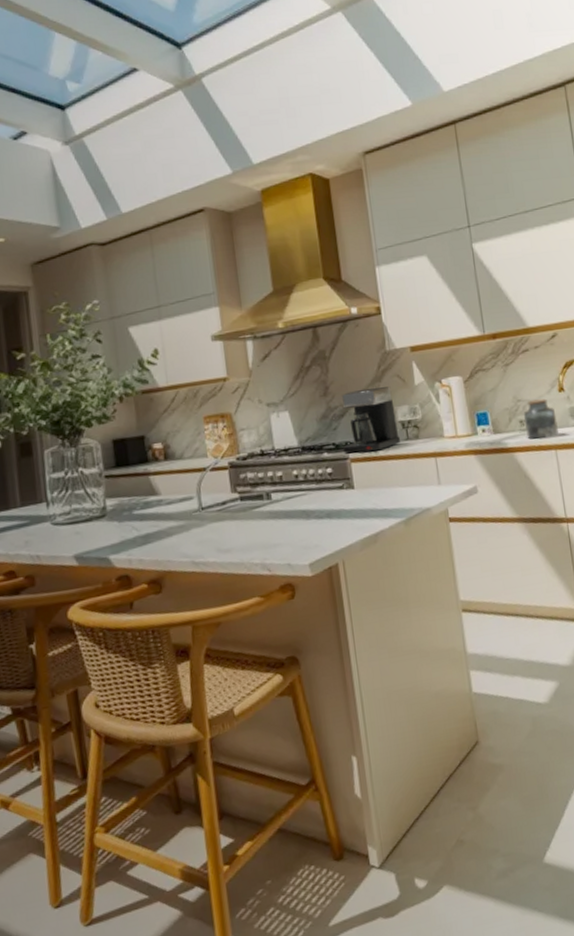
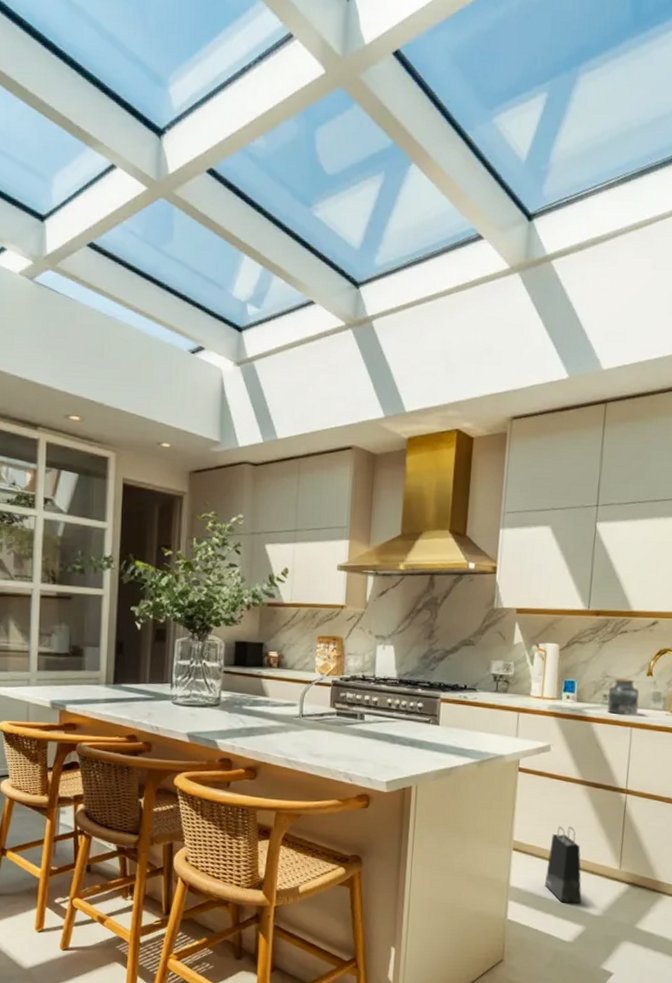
coffee maker: present [341,386,401,454] -> none [436,639,491,696]
shopping bag: none [500,571,548,660] -> present [545,825,582,904]

